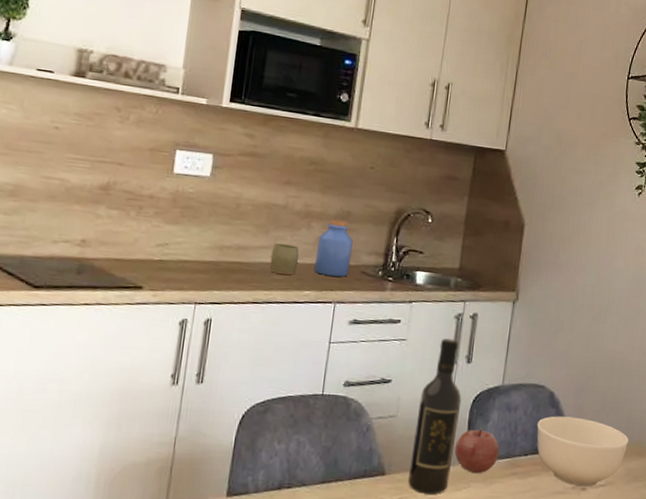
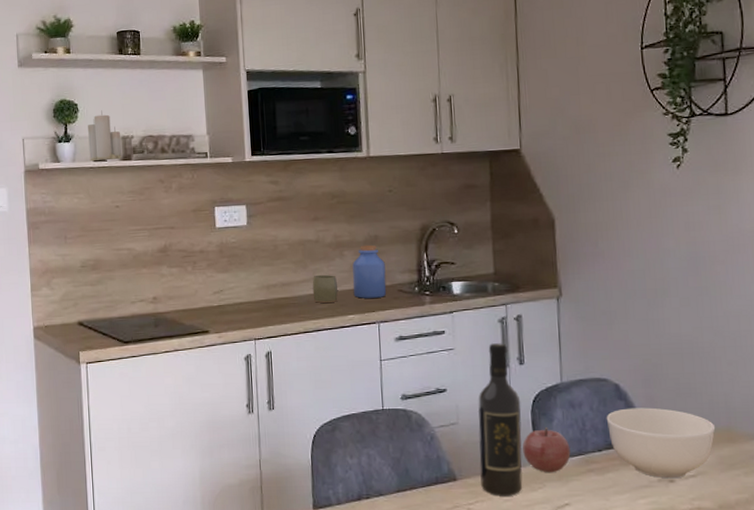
candle: none [32,13,77,75] -> present [88,110,122,162]

